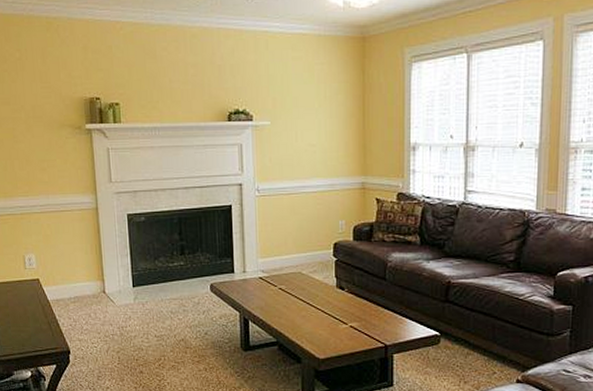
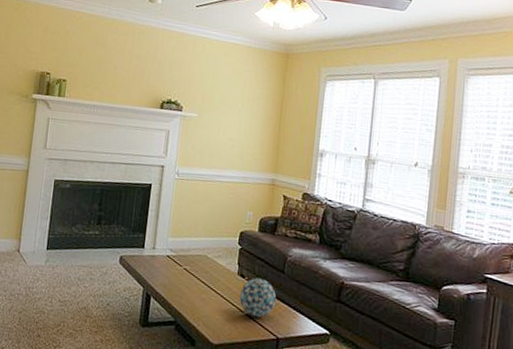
decorative ball: none [341,288,381,328] -> present [239,278,277,318]

